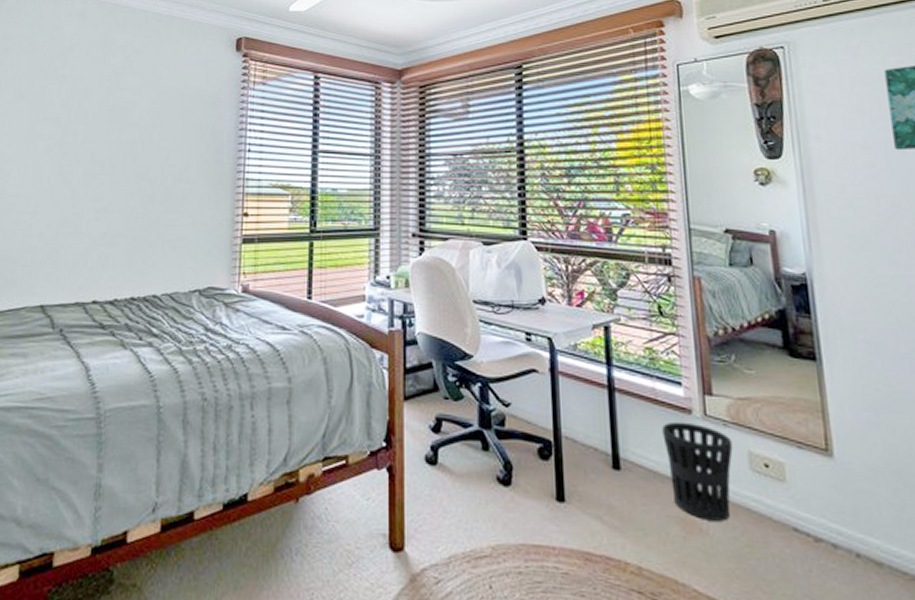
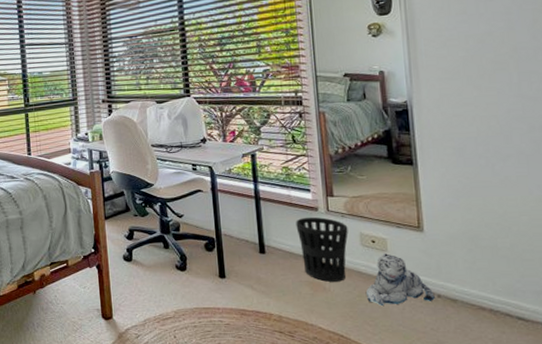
plush toy: none [759,484,852,563] -> present [366,253,435,305]

